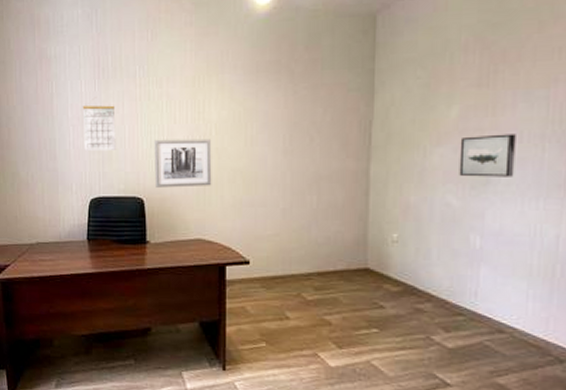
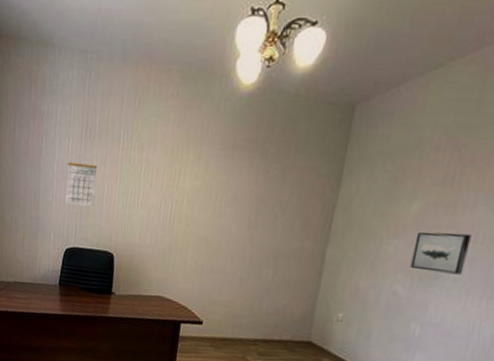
wall art: present [154,138,212,188] -> none [125,201,182,250]

